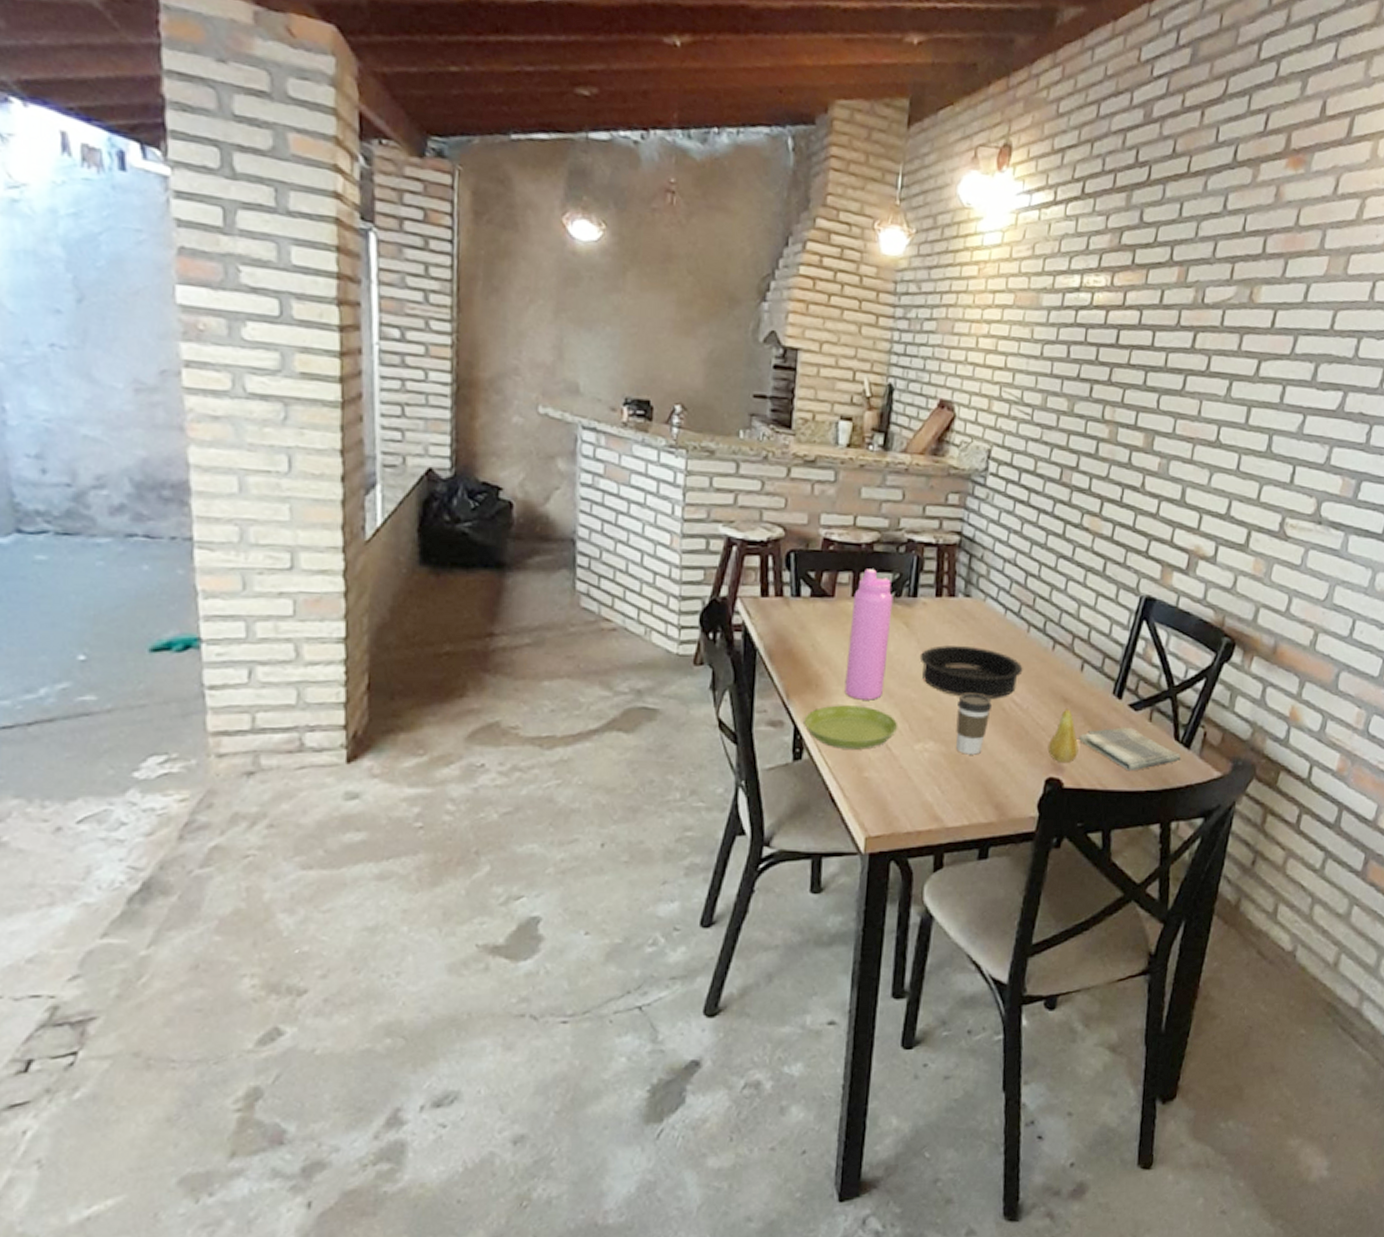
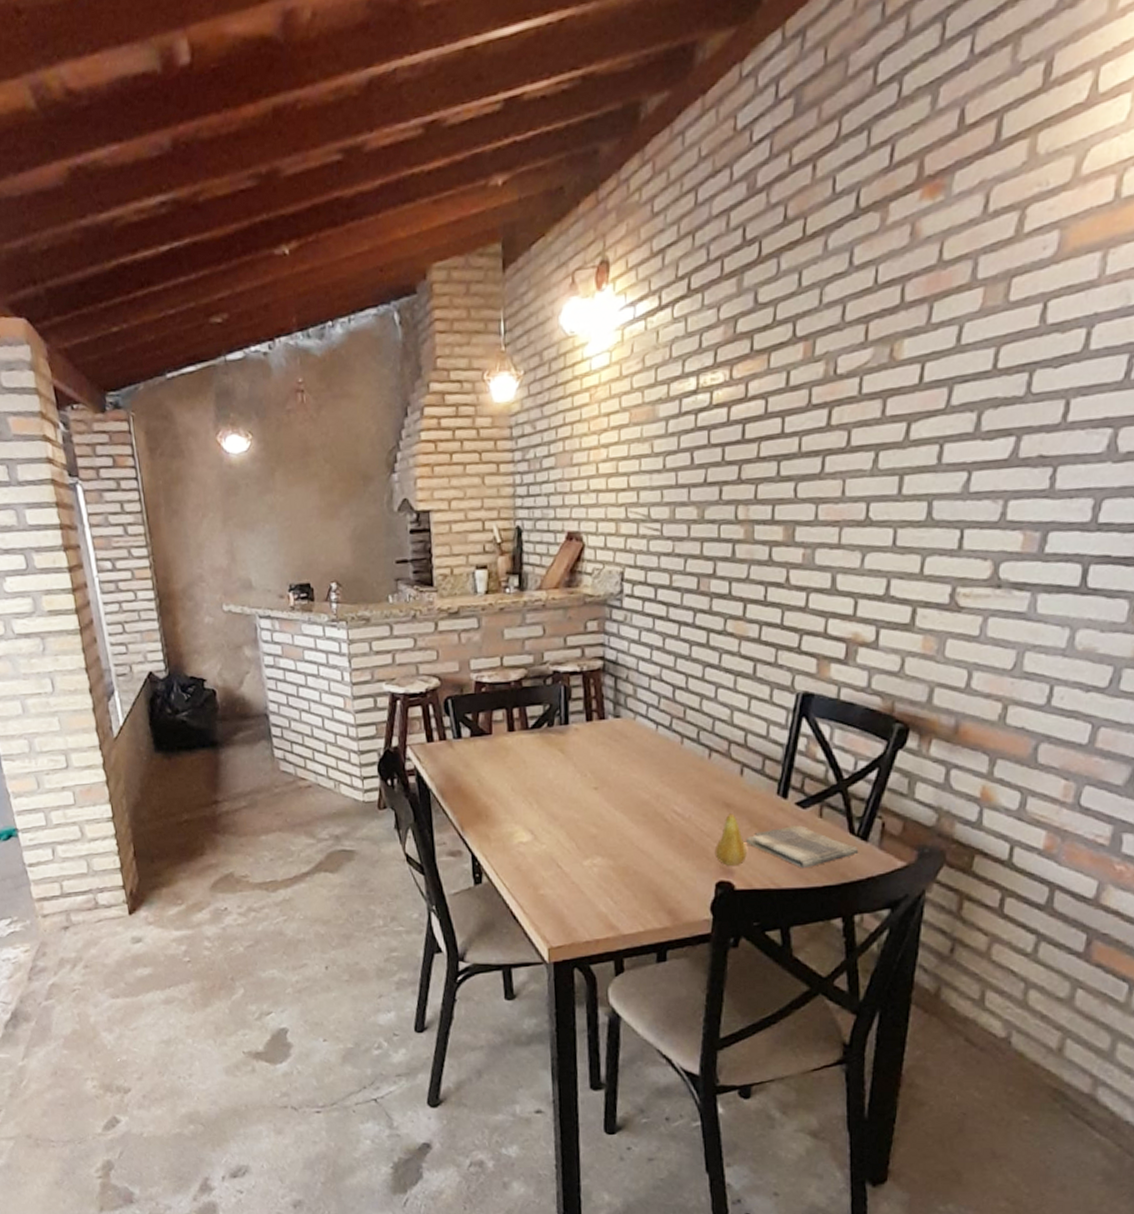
saucer: present [804,705,898,750] -> none [479,830,566,871]
water bottle: present [844,569,893,700] -> none [509,704,548,825]
baking pan: present [919,644,1023,698] -> none [578,764,681,812]
coffee cup: present [956,693,992,755] -> none [620,808,653,866]

